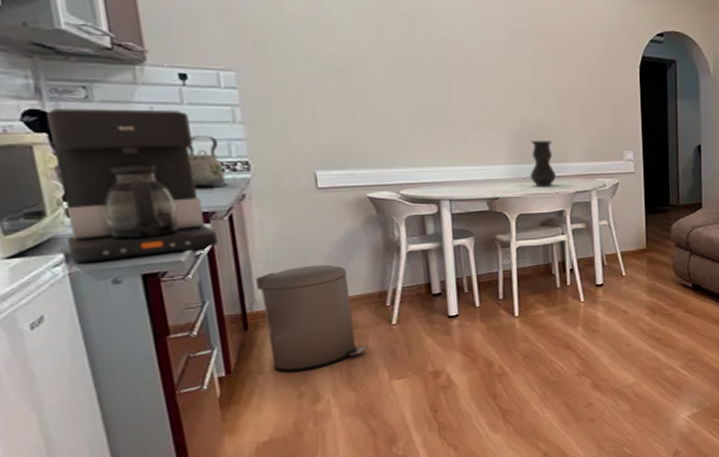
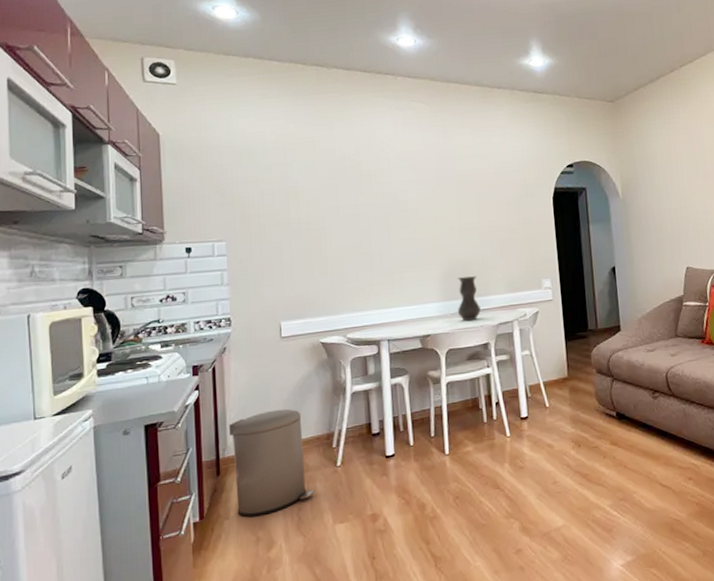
coffee maker: present [46,108,219,262] -> none [94,279,203,416]
kettle: present [187,136,226,188] -> none [187,298,212,345]

